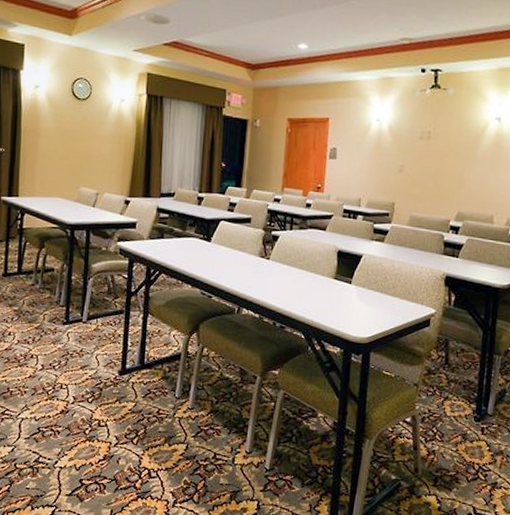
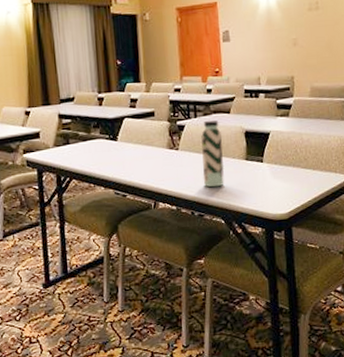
water bottle: none [289,234,315,302] -> present [200,120,225,188]

